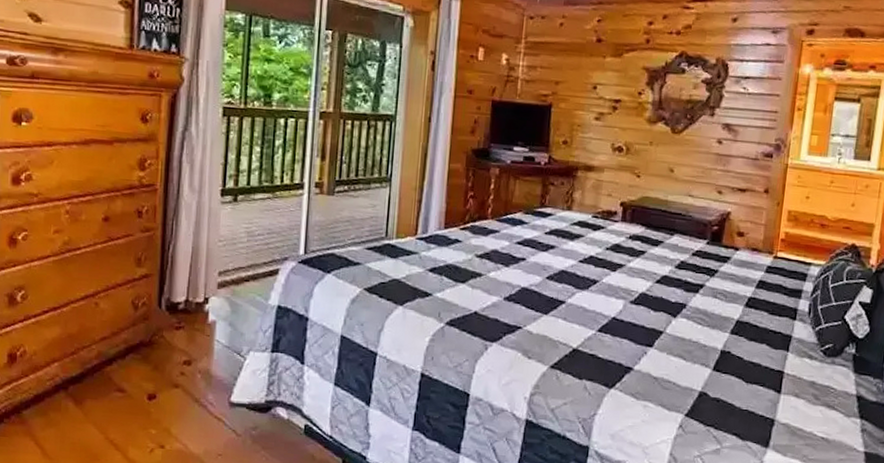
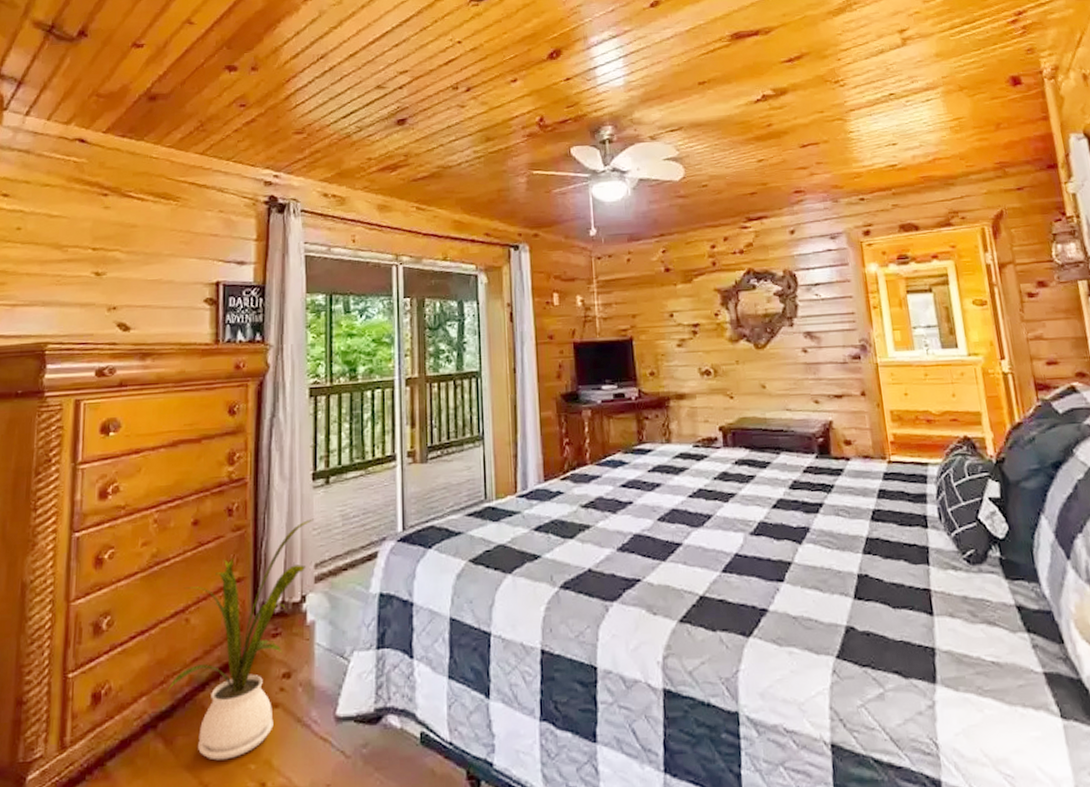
house plant: none [78,231,220,423] -> present [167,518,314,761]

